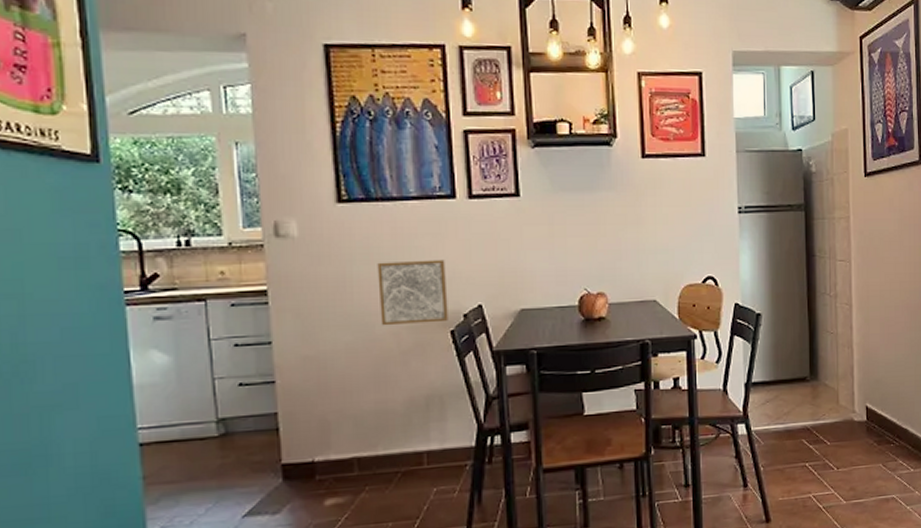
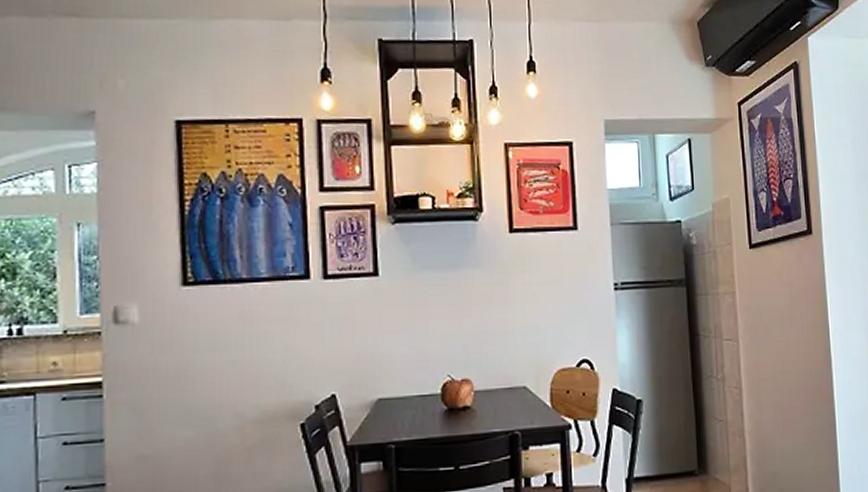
wall art: present [377,259,448,326] -> none [223,345,298,420]

